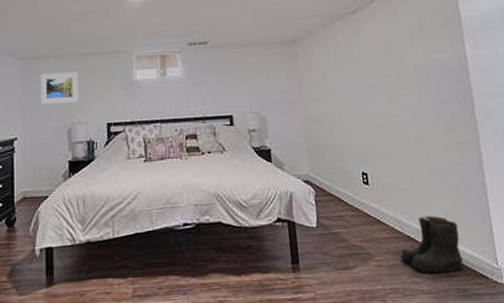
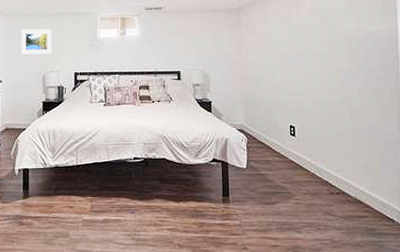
boots: present [399,216,464,274] -> none [316,166,373,214]

